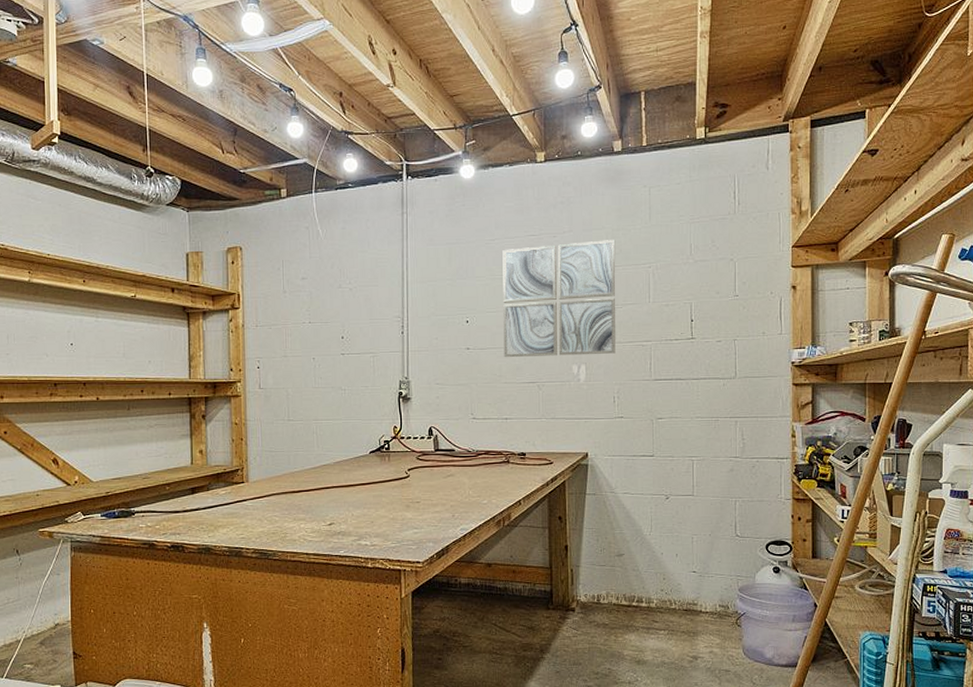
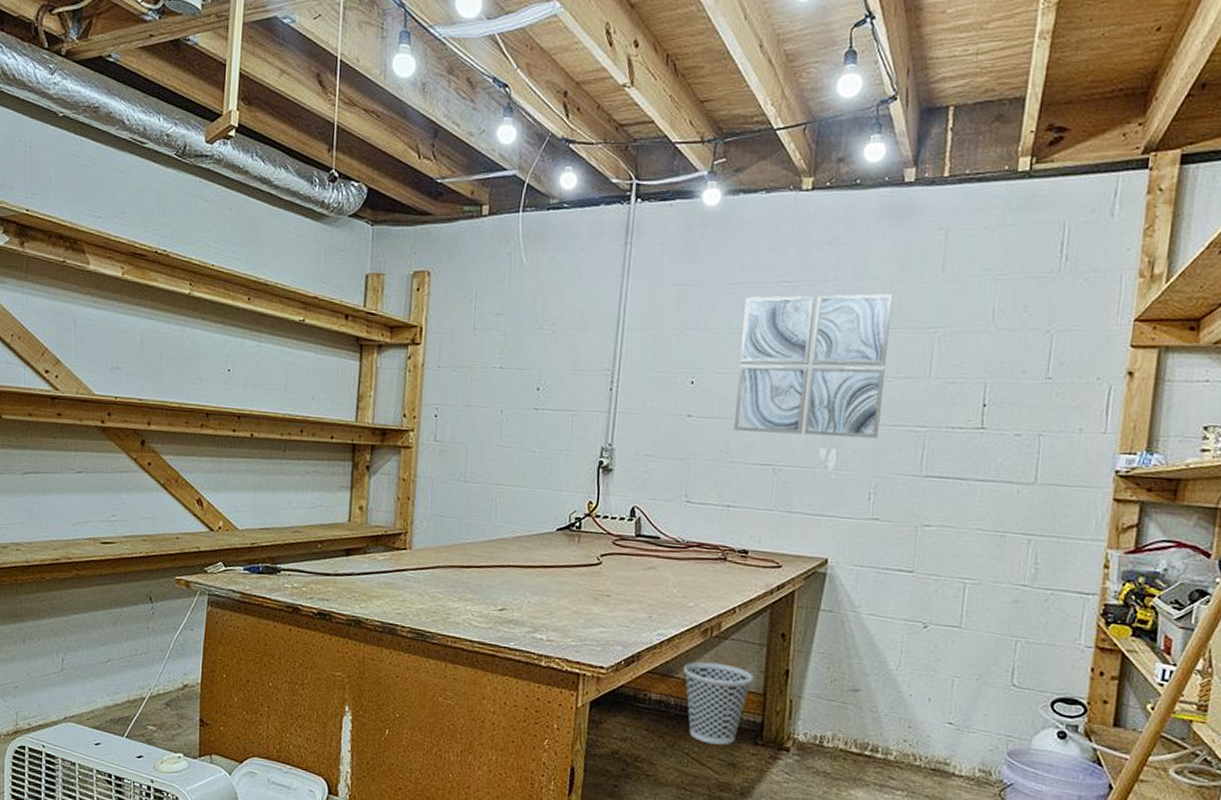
wastebasket: none [484,546,541,614] -> present [683,661,754,745]

